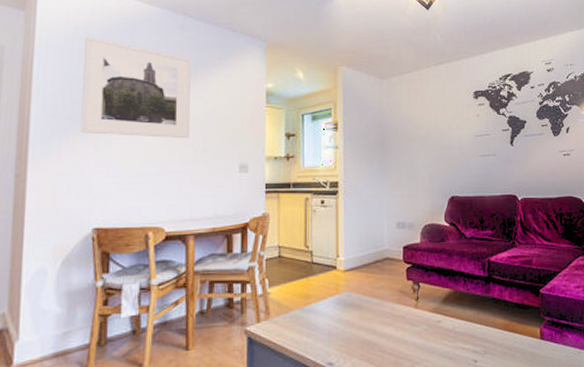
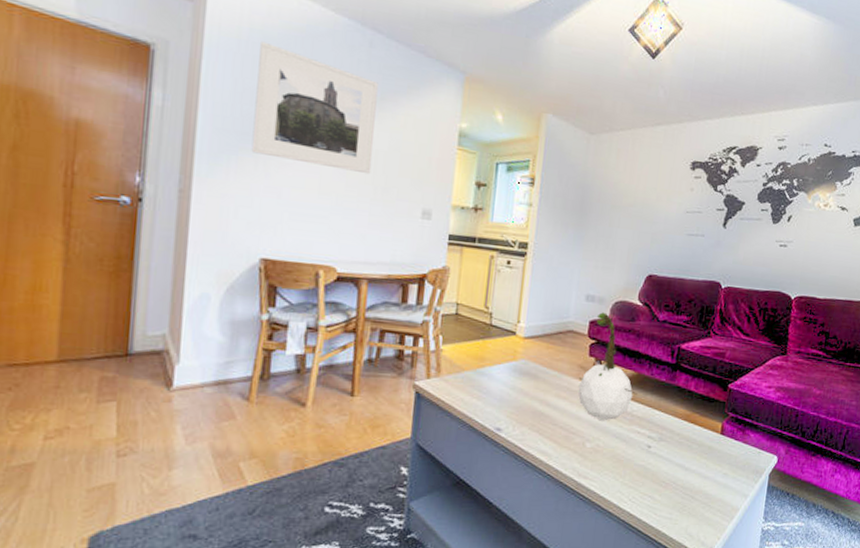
plant: none [400,237,457,342] -> present [578,312,637,421]

